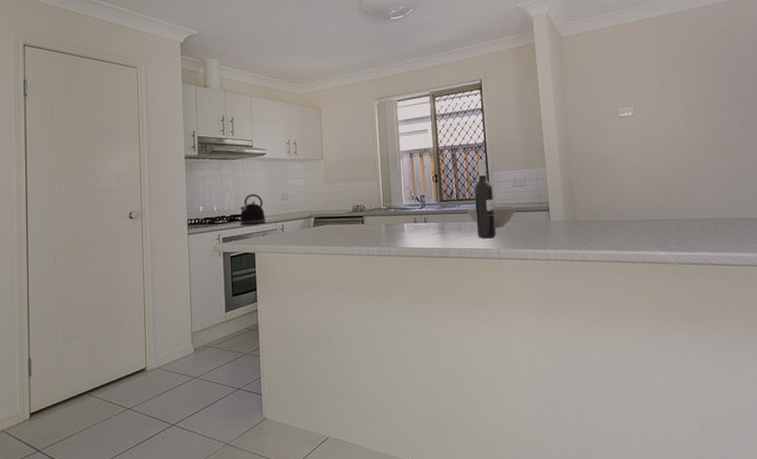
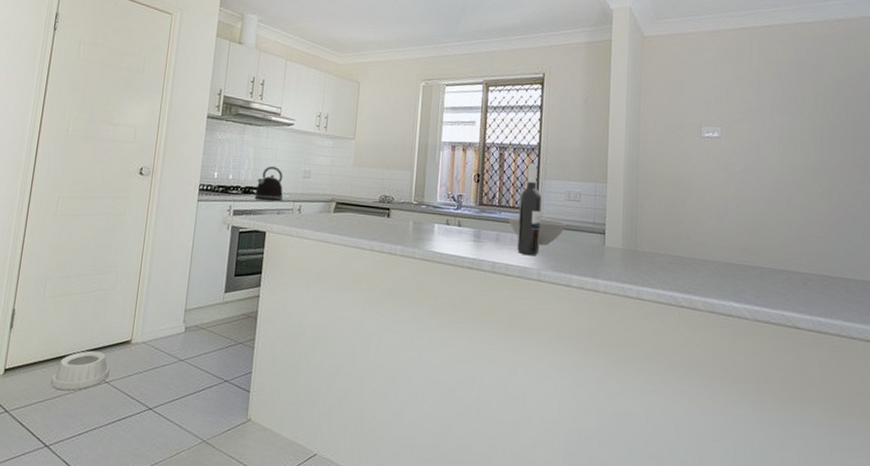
pet bowl: none [76,382,130,423] -> present [51,350,110,391]

